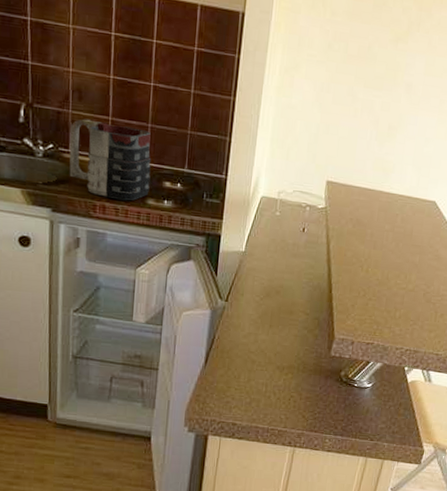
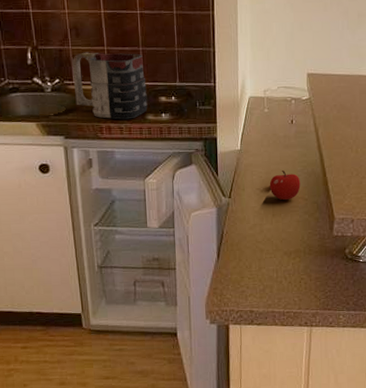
apple: none [270,280,304,312] -> present [269,171,301,201]

